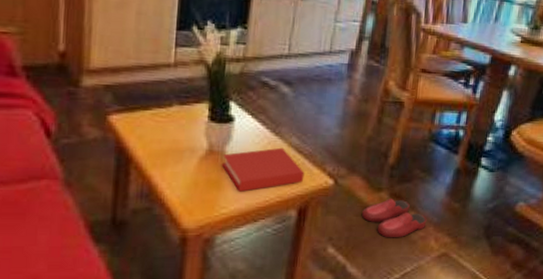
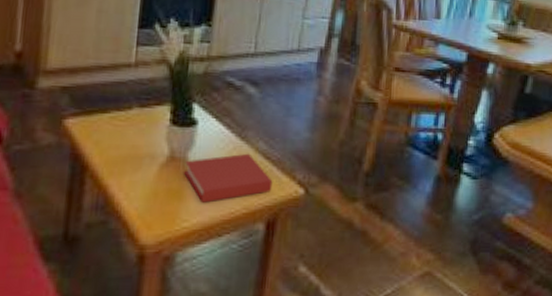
slippers: present [361,199,427,238] -> none [335,210,407,255]

